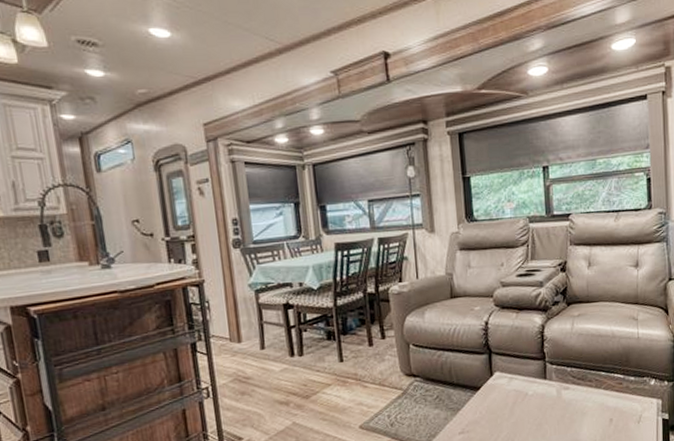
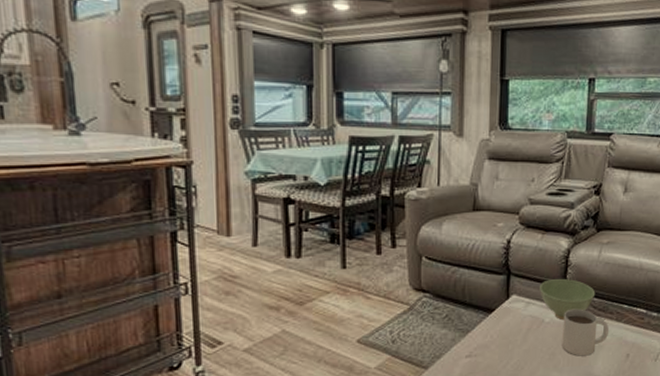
bowl: none [519,352,573,392] -> present [538,278,596,321]
mug: none [545,379,590,425] -> present [562,308,609,356]

